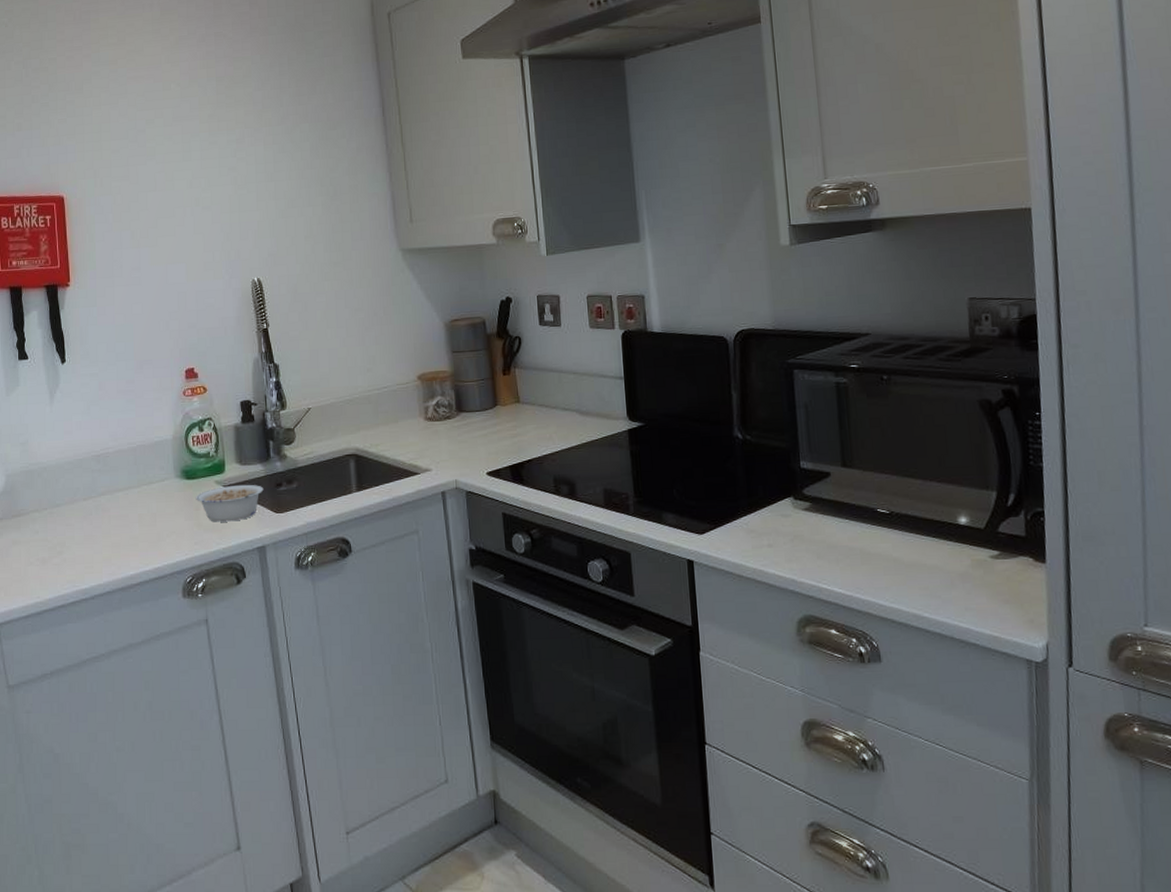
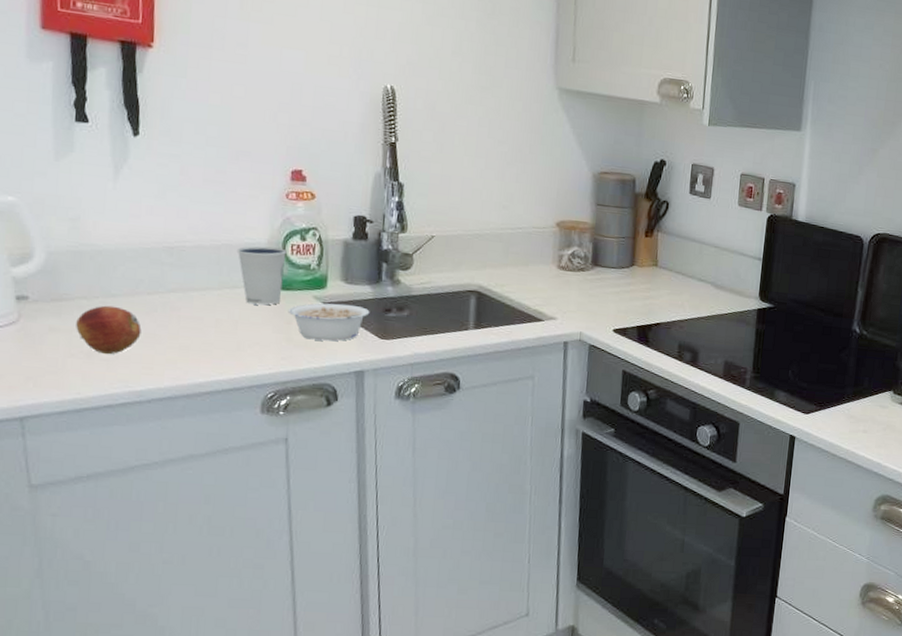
fruit: none [32,515,82,560] -> present [76,305,142,355]
dixie cup: none [149,441,189,497] -> present [236,246,287,305]

